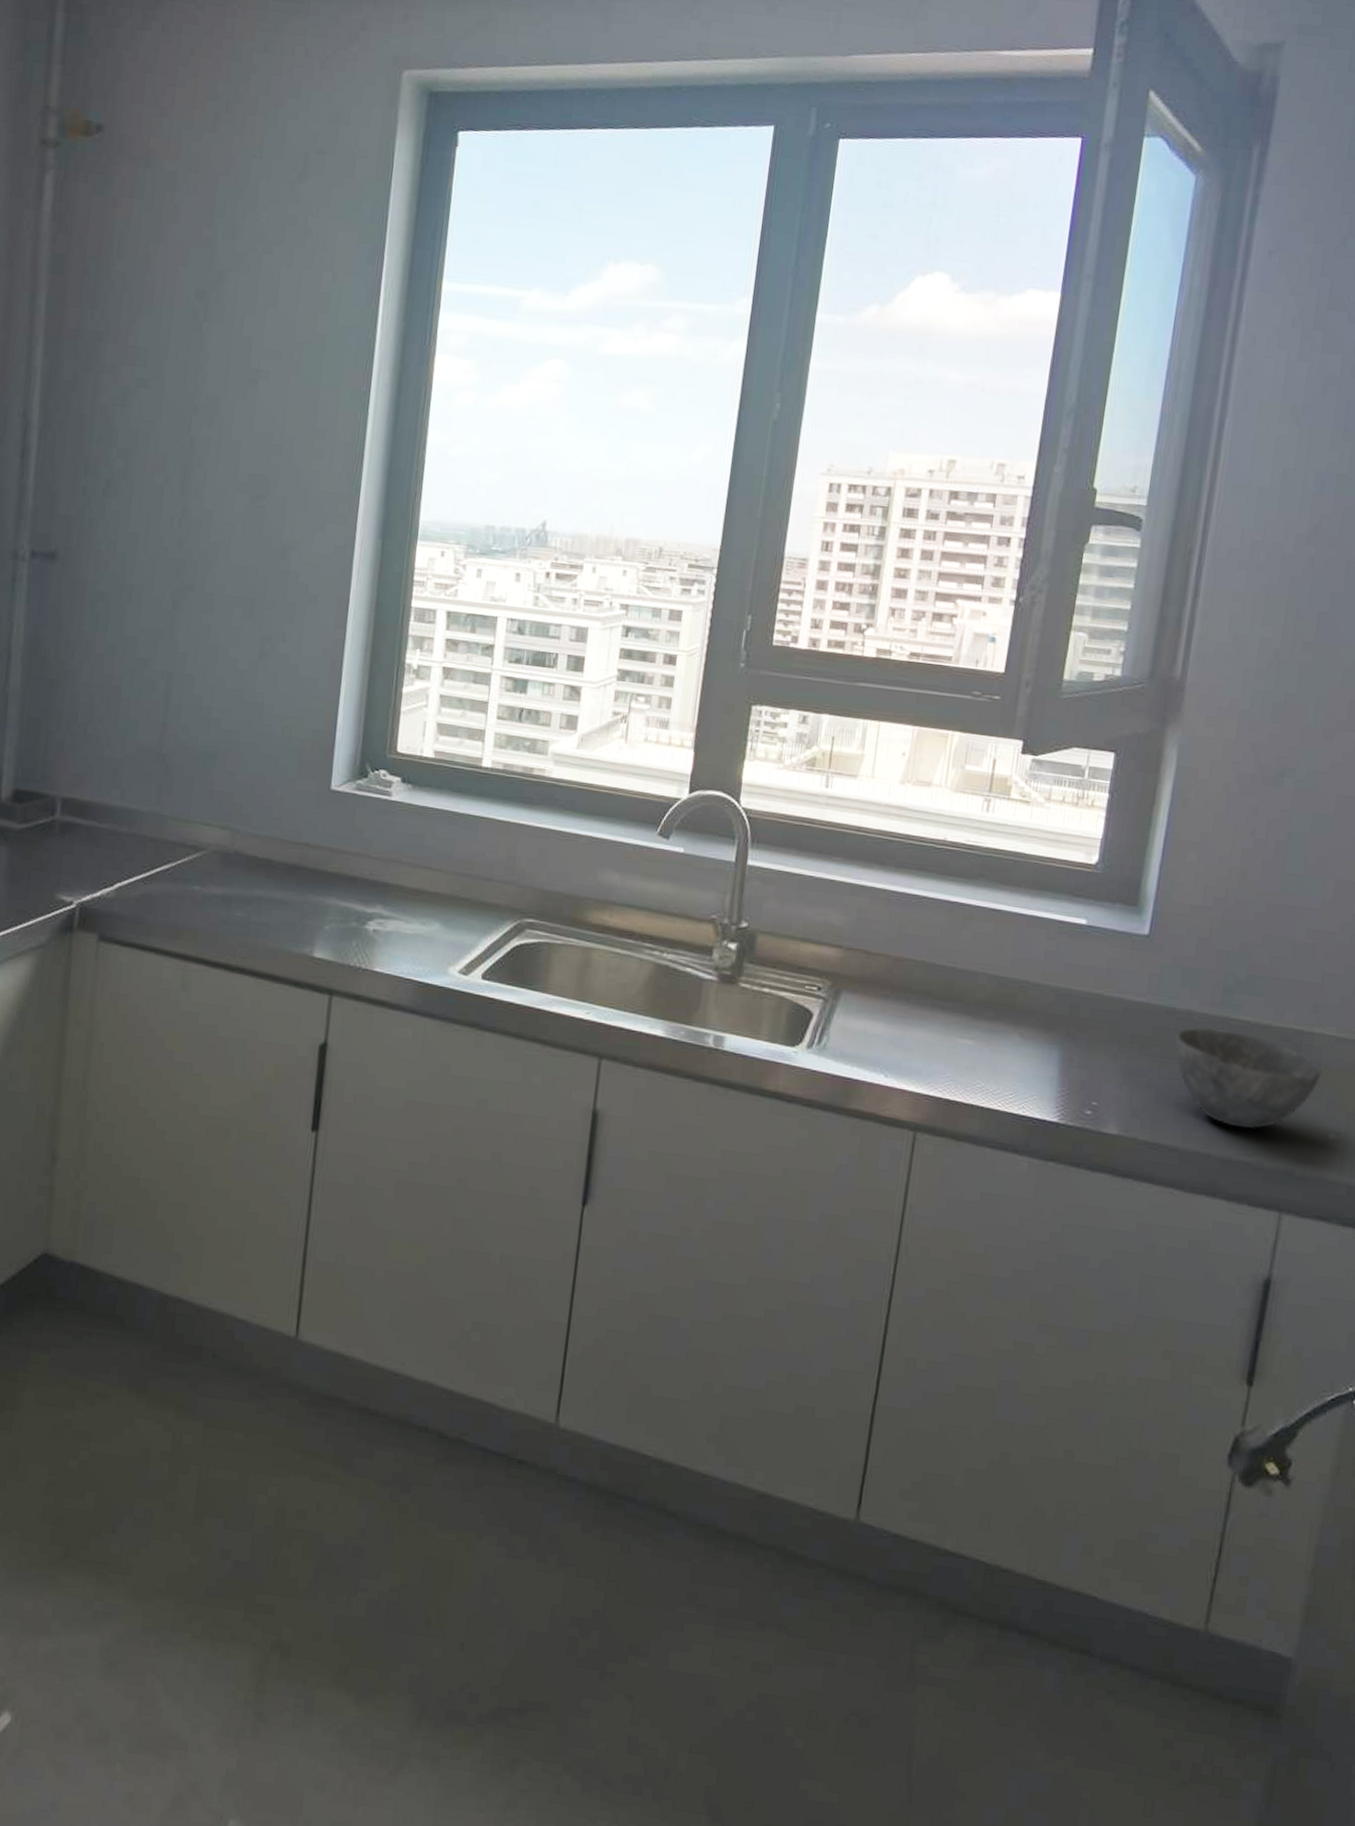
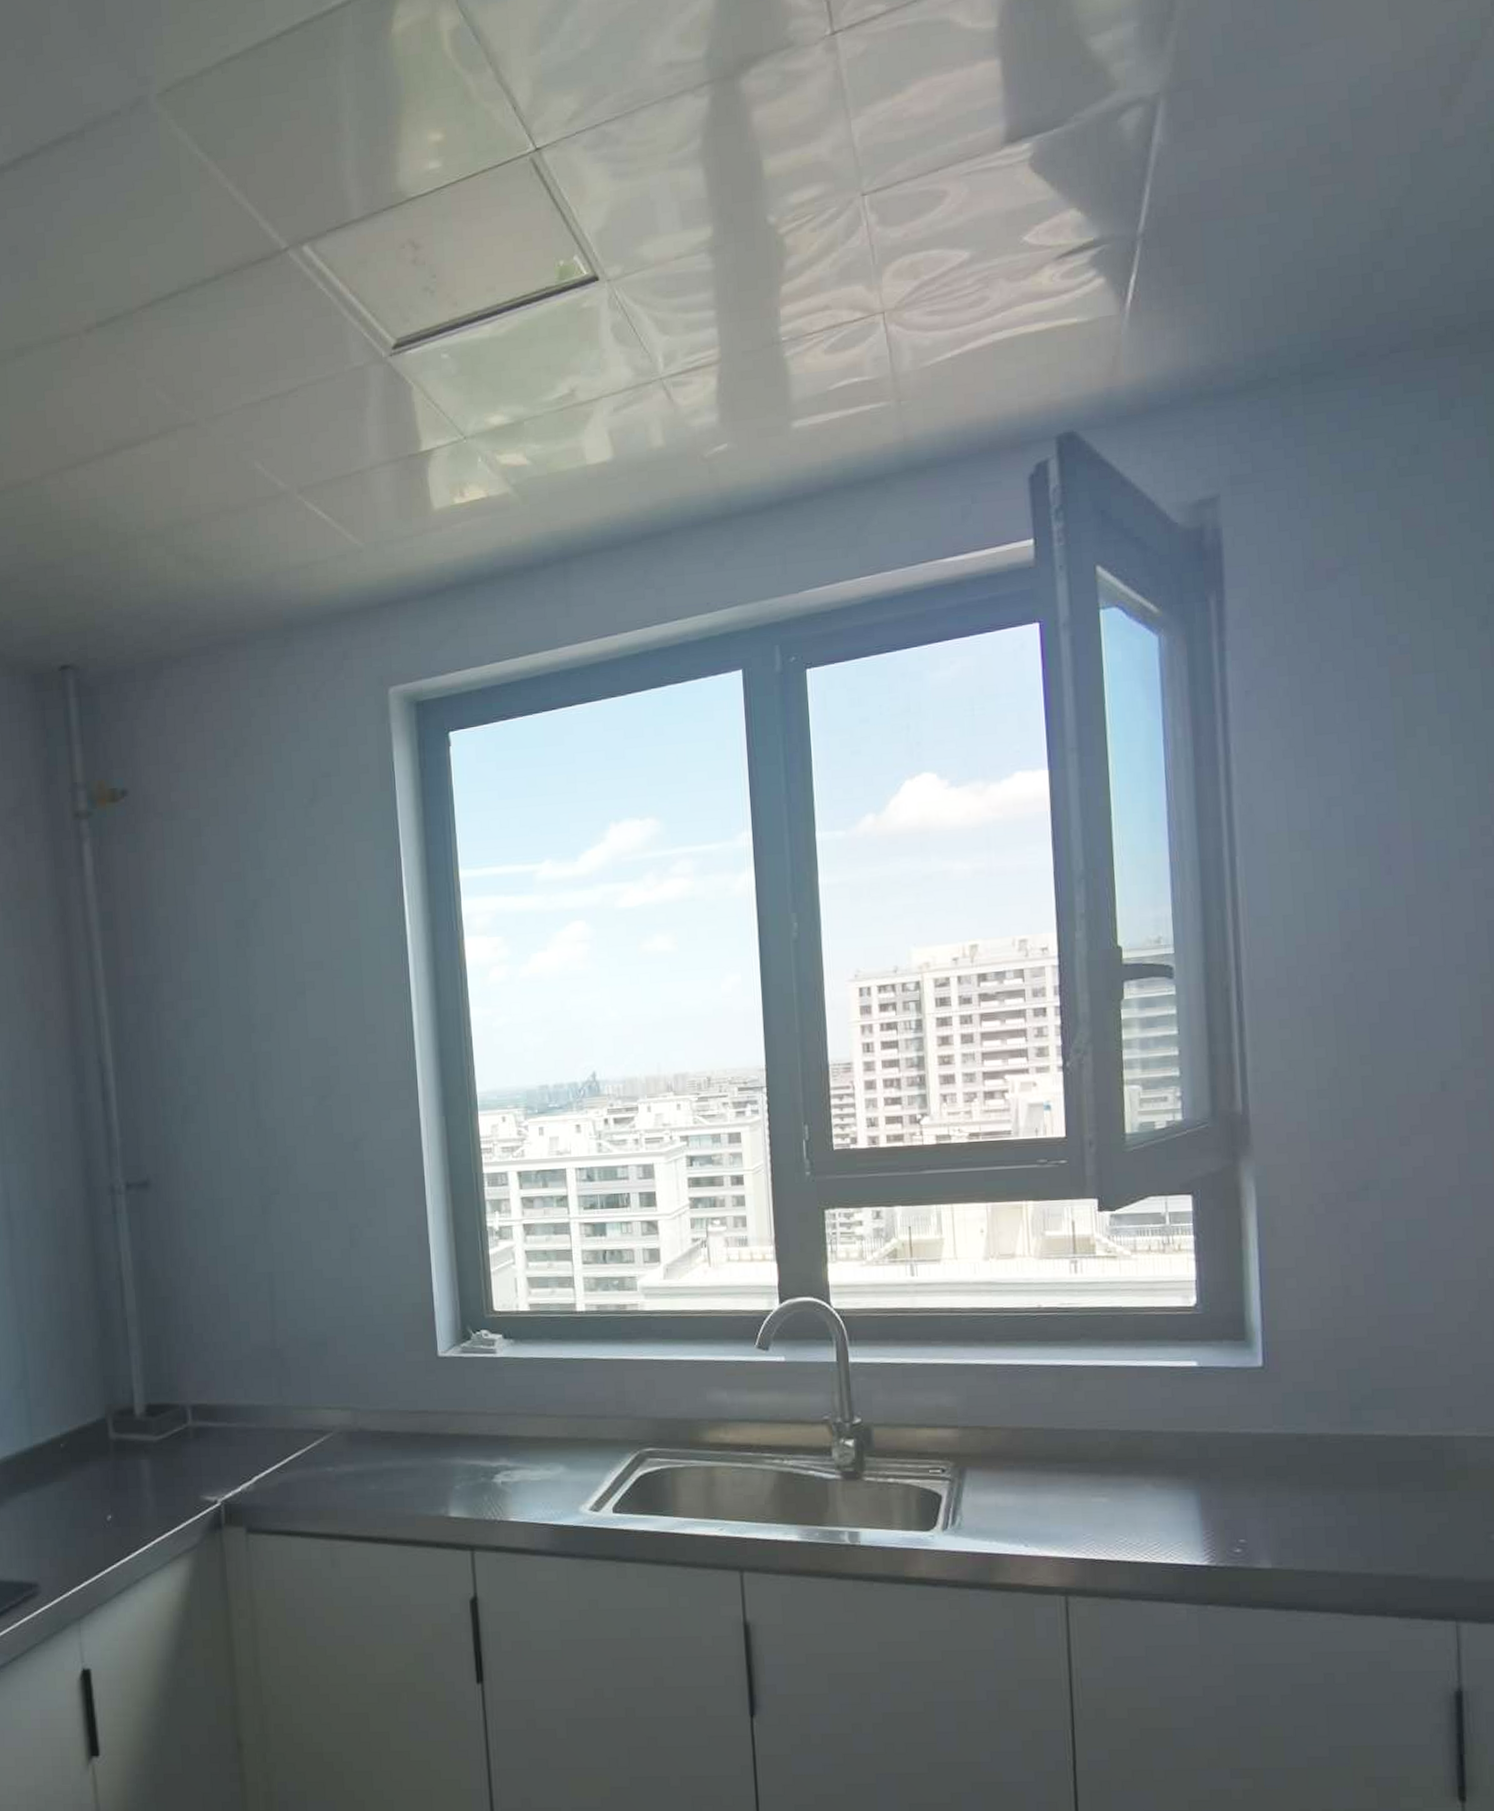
bowl: present [1174,1027,1322,1130] -> none [1310,1448,1470,1543]

